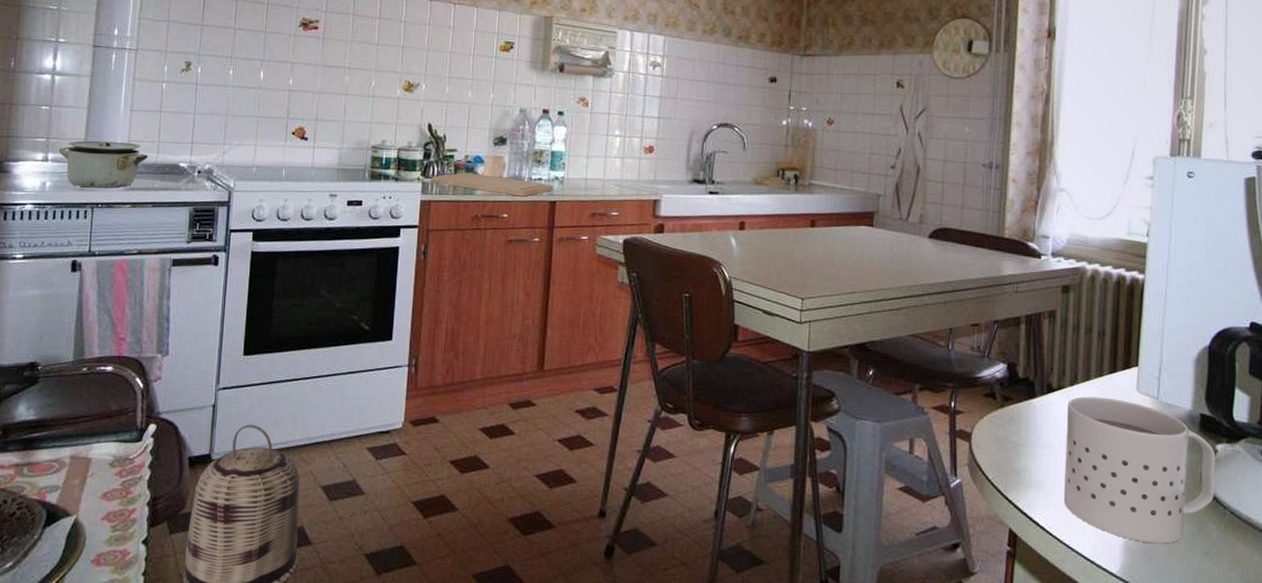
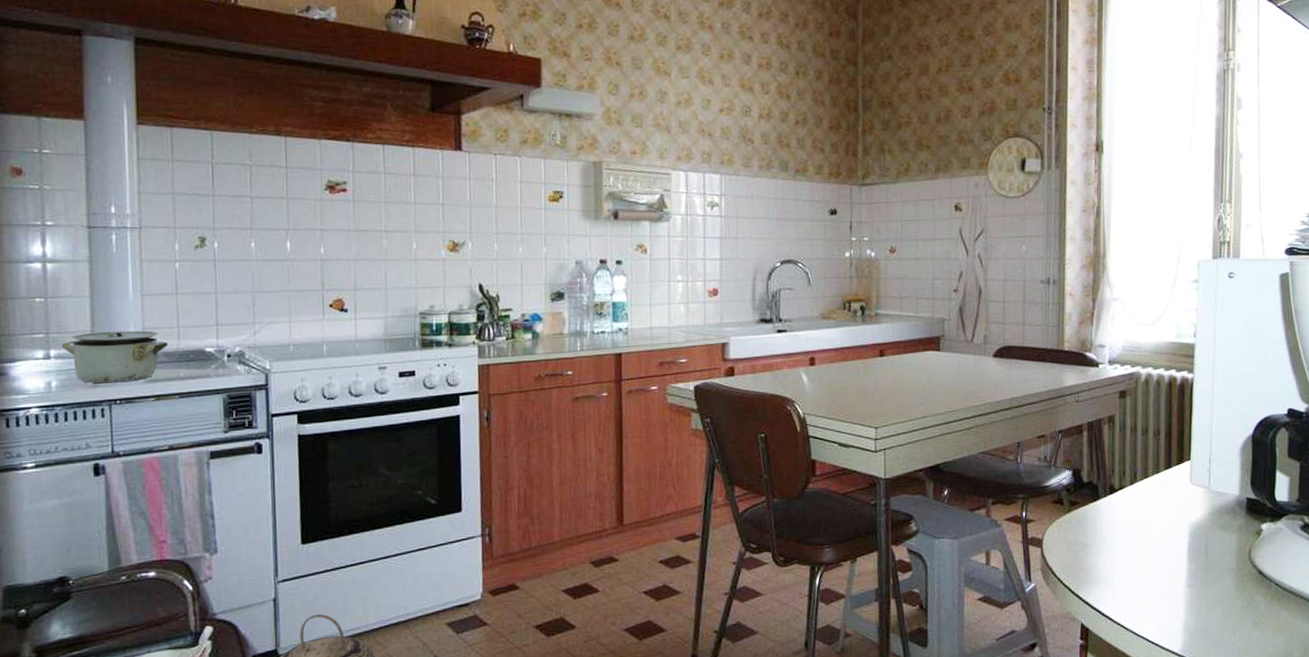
cutting board: present [431,172,554,197] -> none [487,331,618,352]
mug: present [1063,396,1216,544] -> none [1128,492,1262,621]

